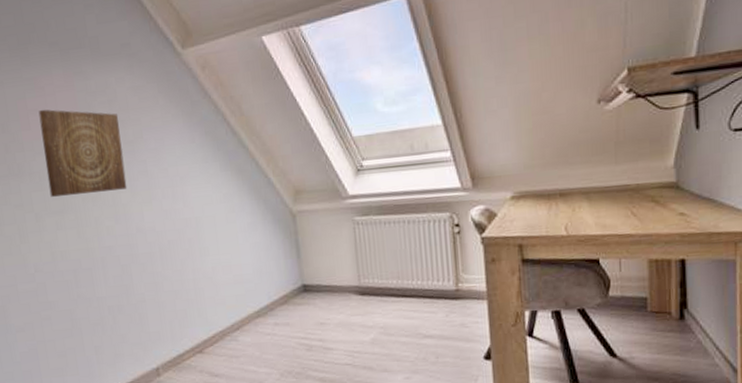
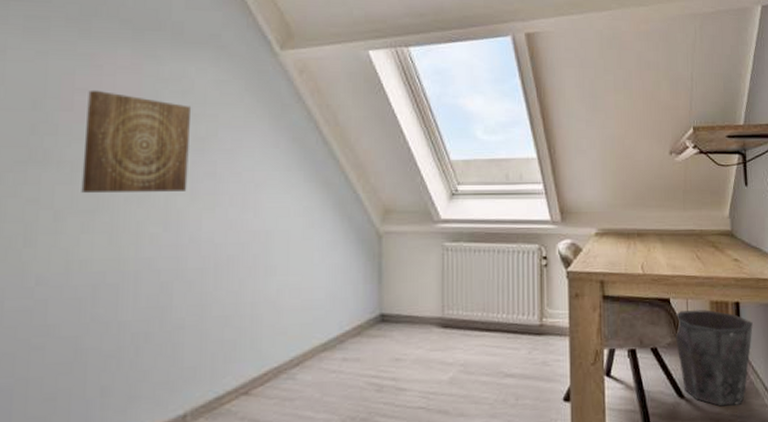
waste bin: none [605,268,702,366] -> present [675,309,753,407]

